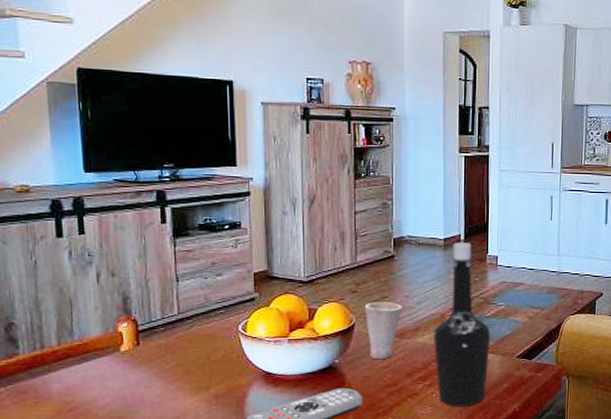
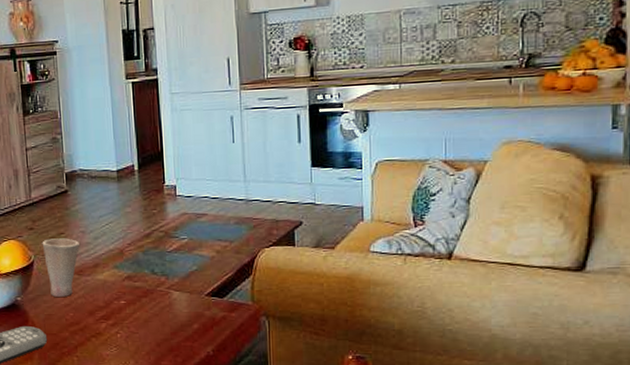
bottle: present [433,243,490,408] -> none [112,173,175,350]

